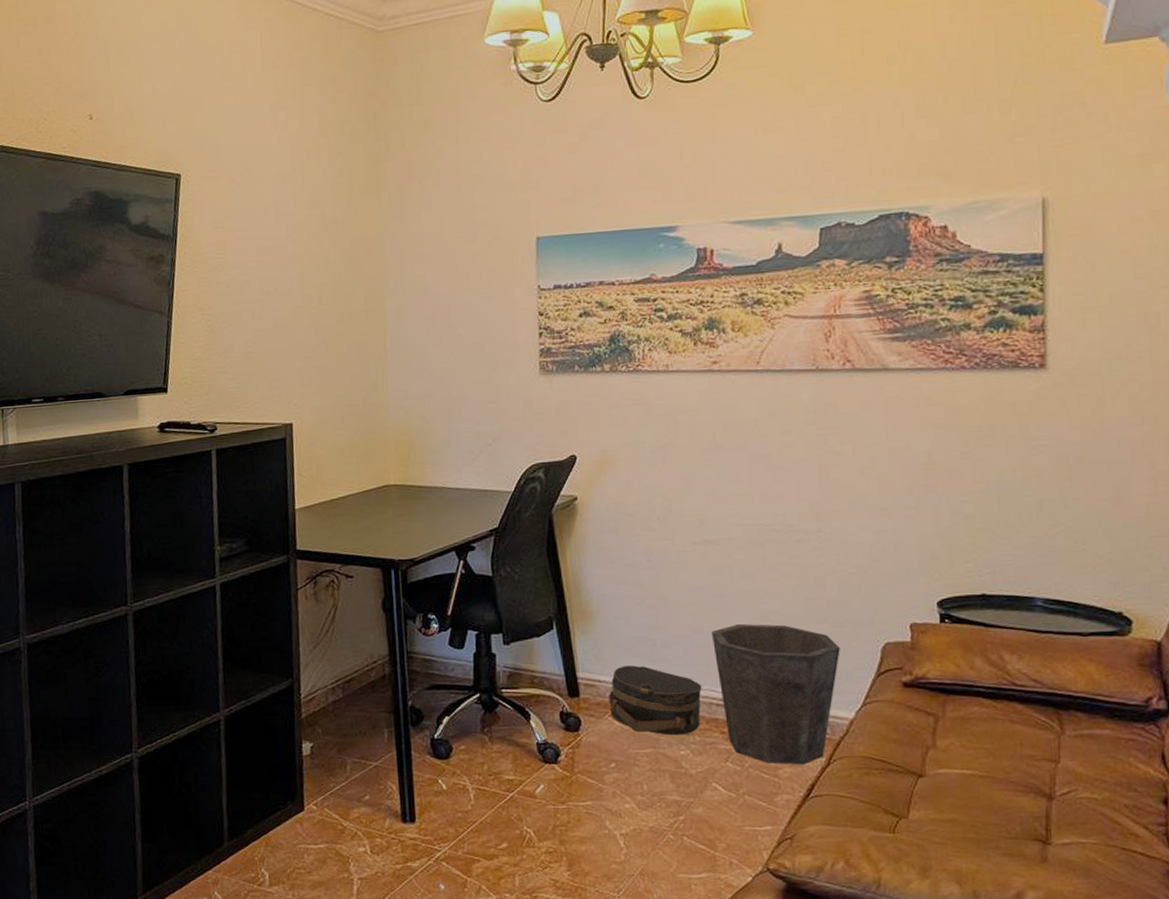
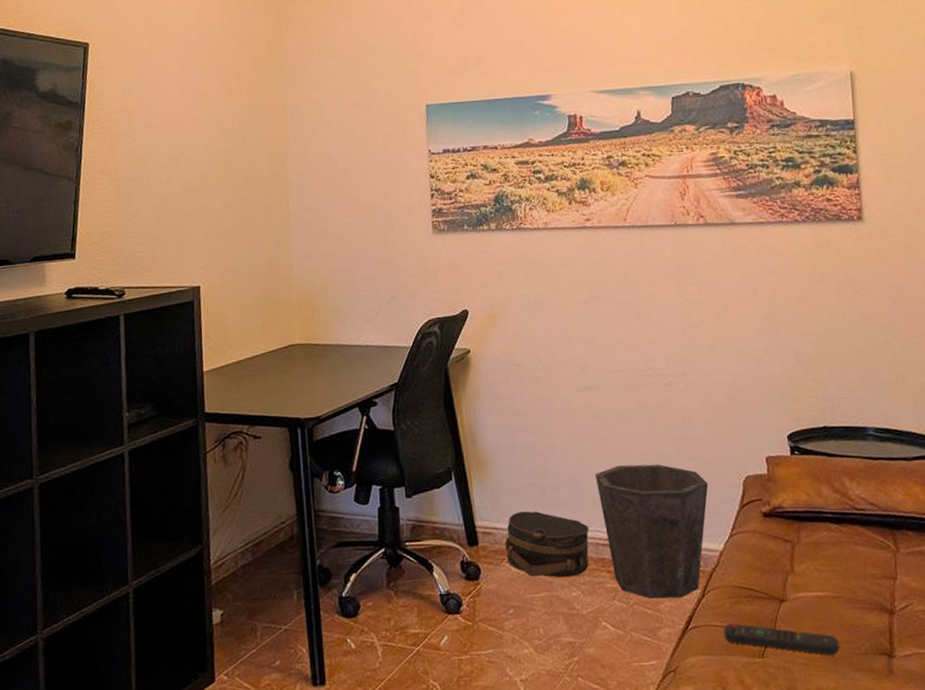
remote control: none [850,795,985,836] -> present [723,623,840,655]

